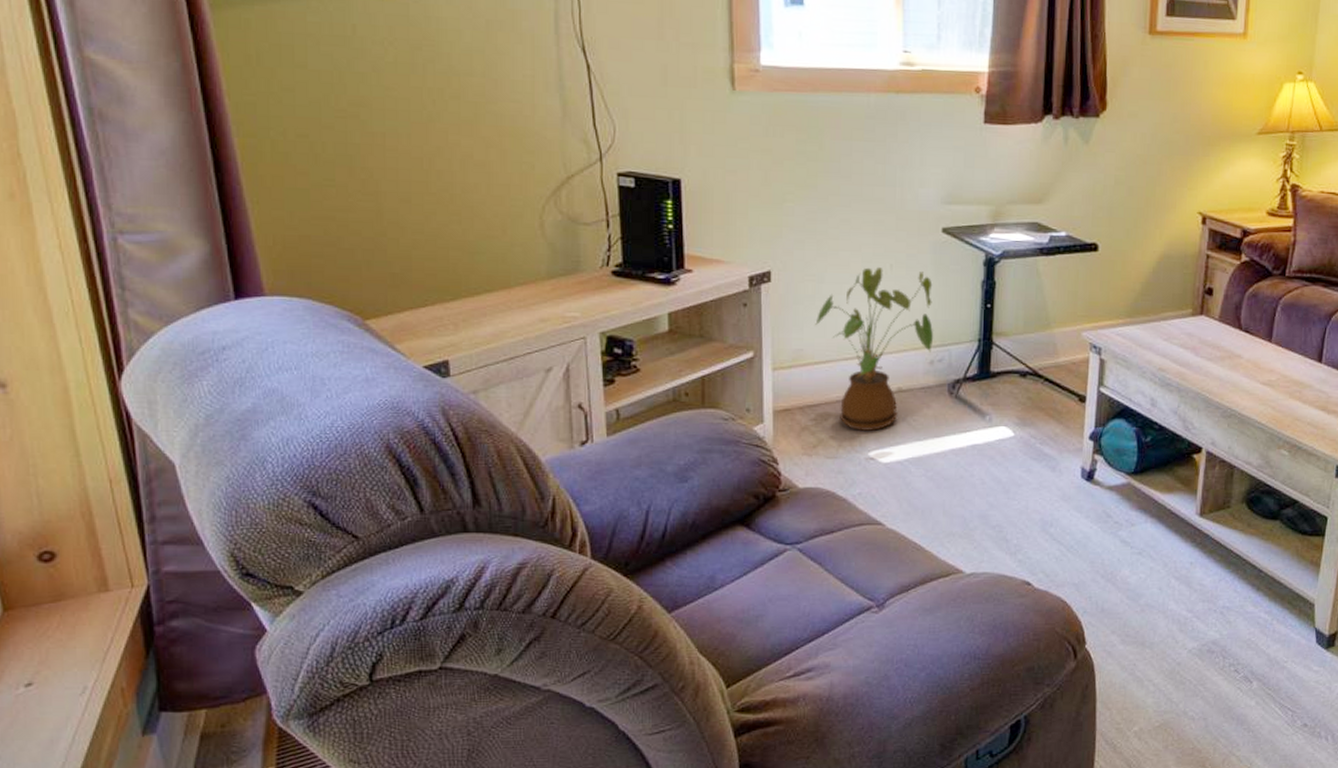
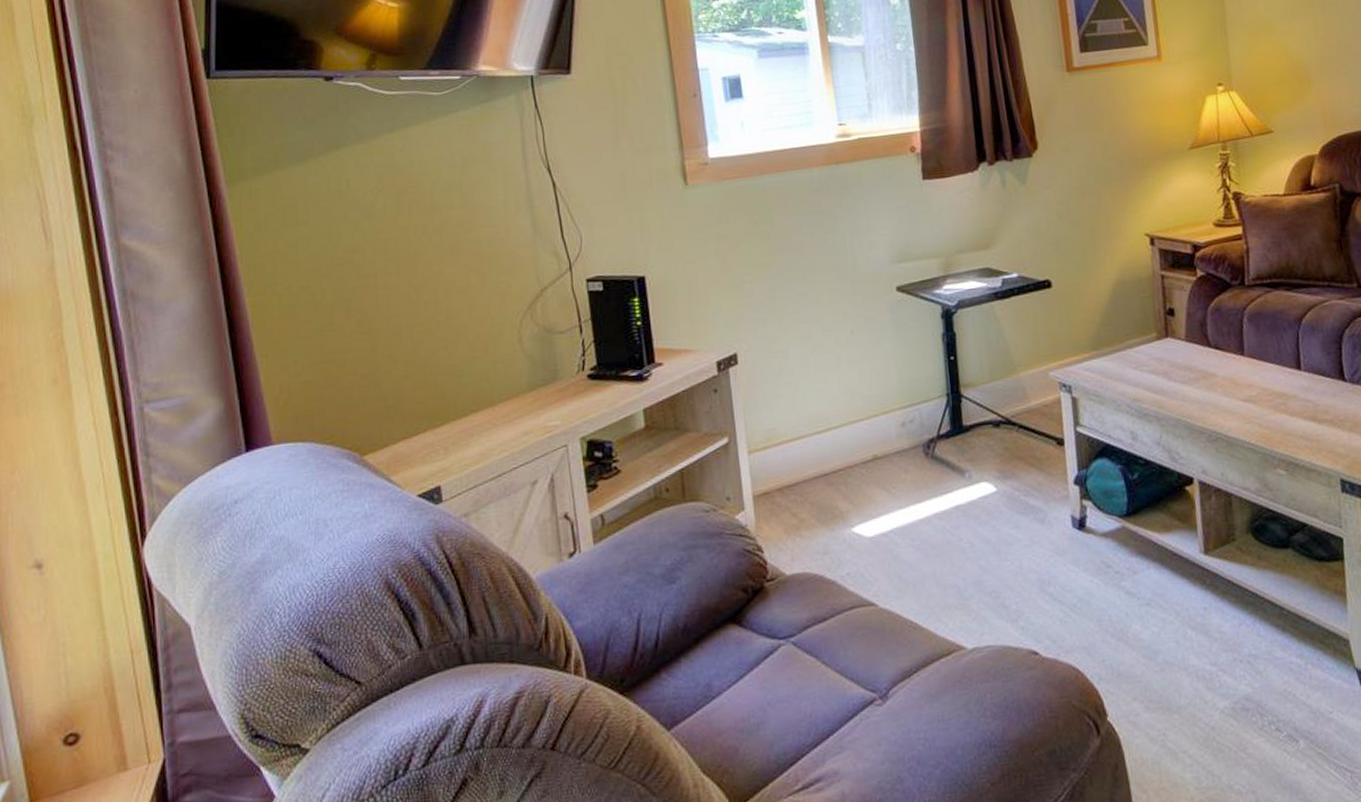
house plant: present [815,266,934,431] -> none [785,333,903,506]

